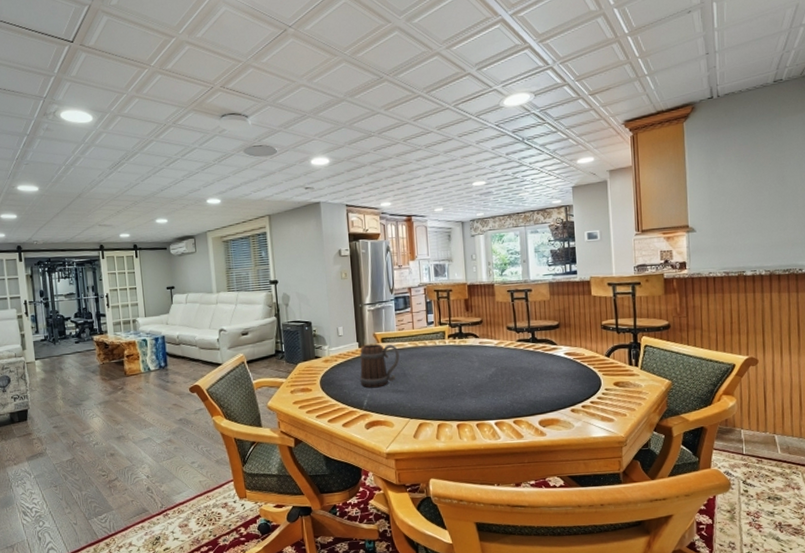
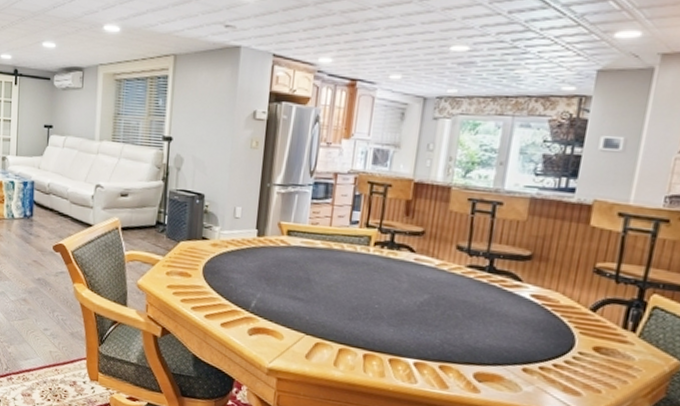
beer mug: present [360,343,400,388] -> none [251,233,307,290]

